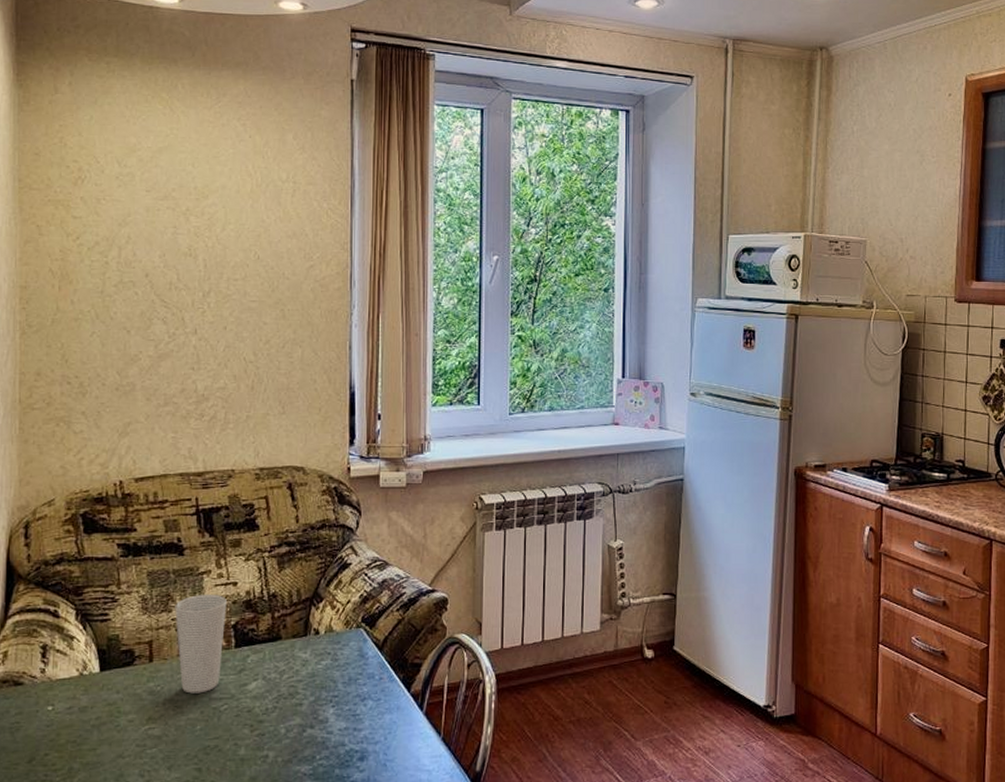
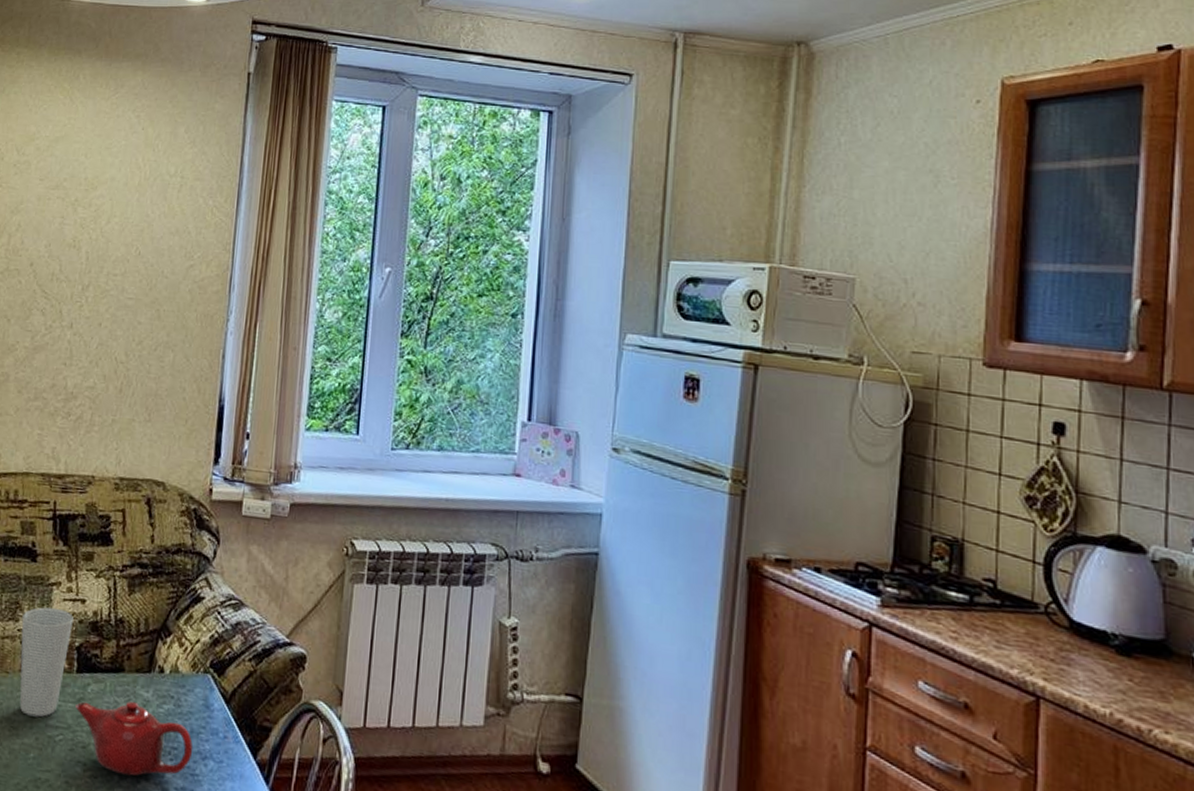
teapot: none [237,663,353,728] -> present [75,701,193,776]

